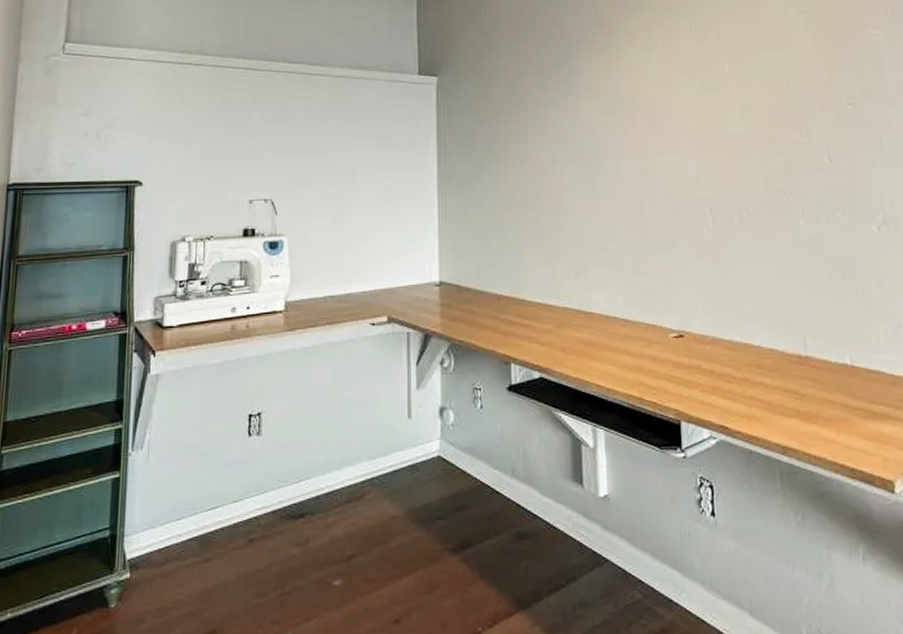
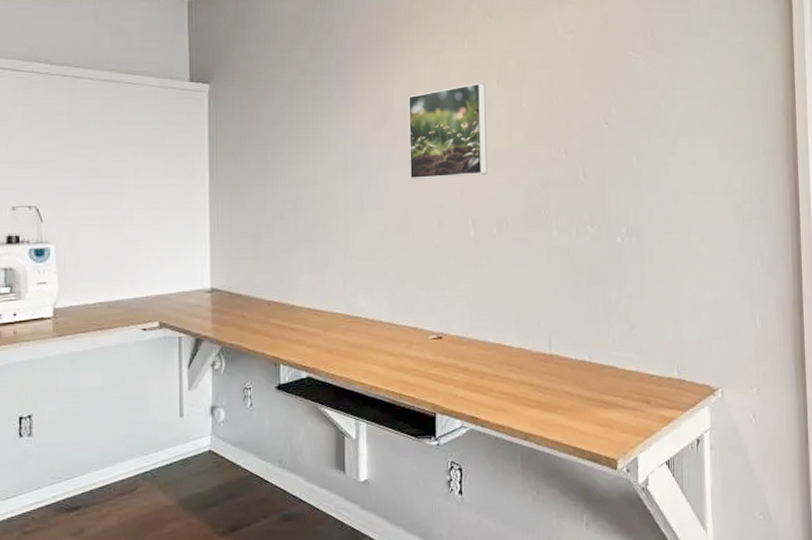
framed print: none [635,66,724,167] -> present [407,83,487,179]

